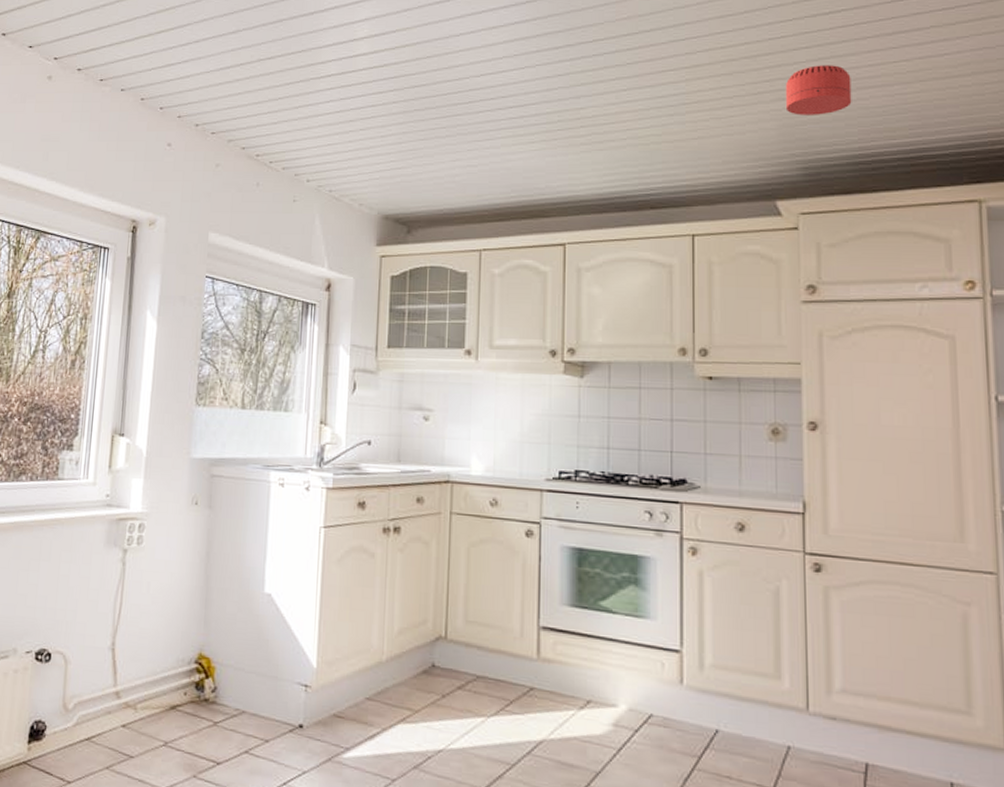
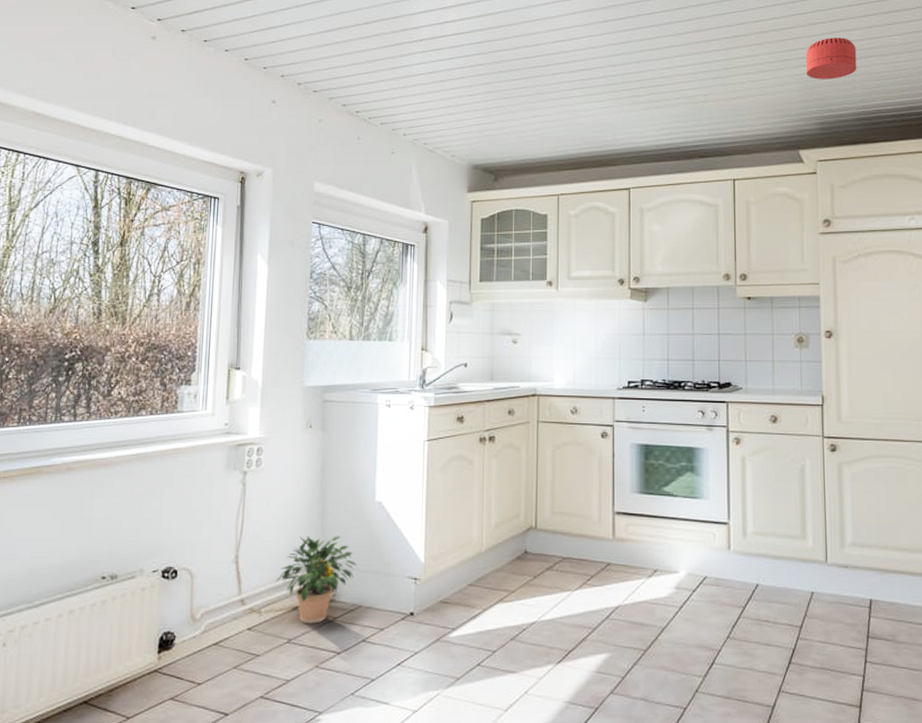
potted plant: none [153,626,242,727] -> present [275,535,358,624]

